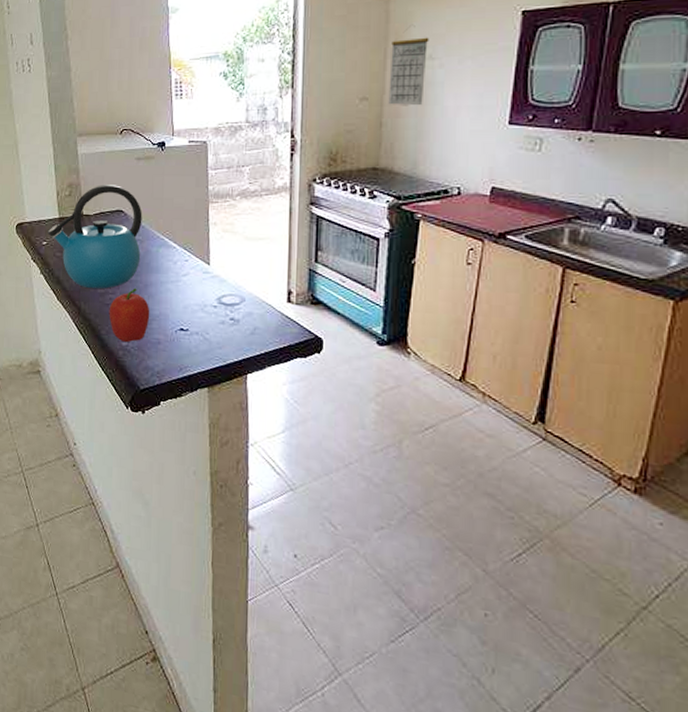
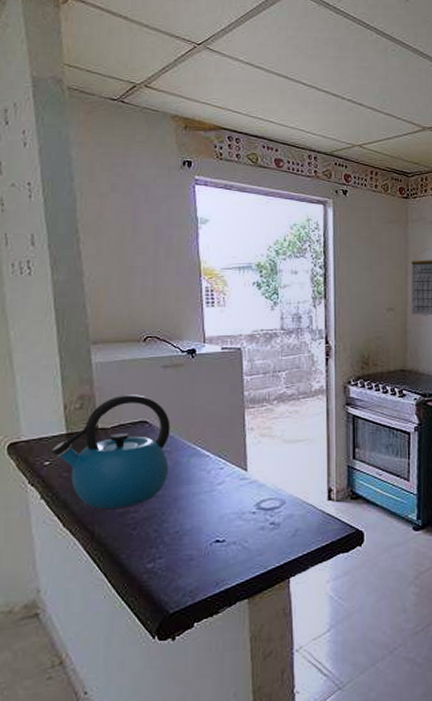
fruit: present [109,288,150,343] -> none [130,503,181,565]

